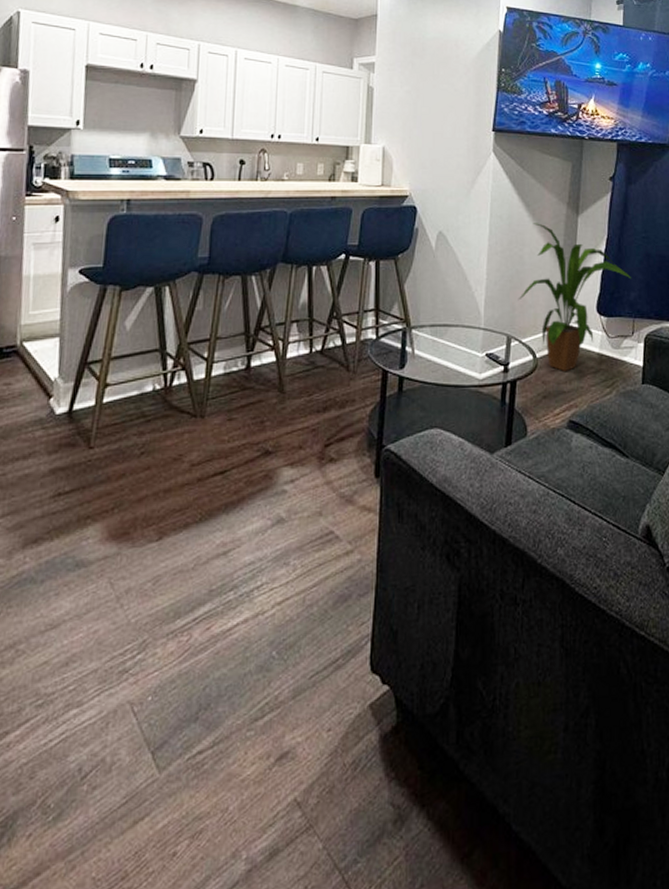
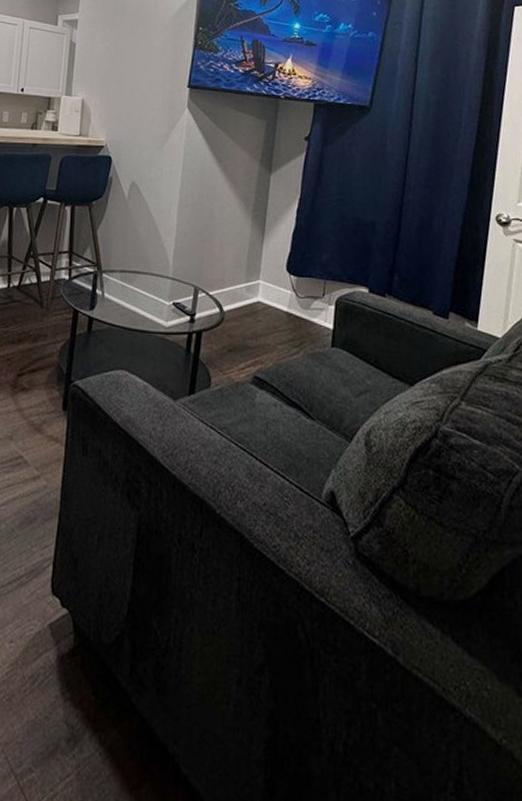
house plant: present [518,223,631,371] -> none [206,178,324,327]

